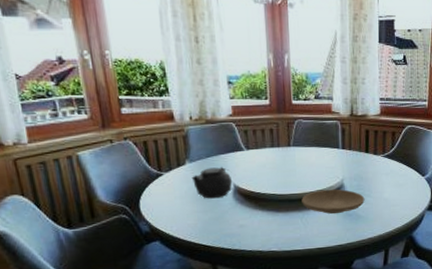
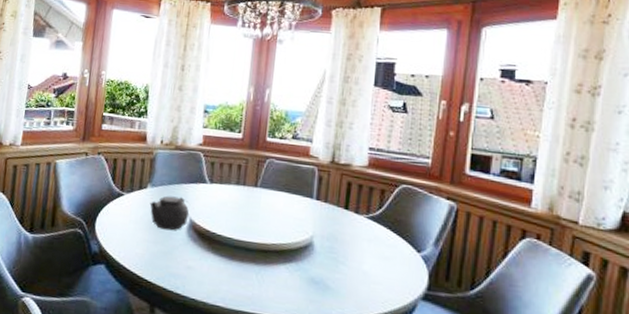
plate: present [301,189,365,214] -> none [260,244,338,278]

